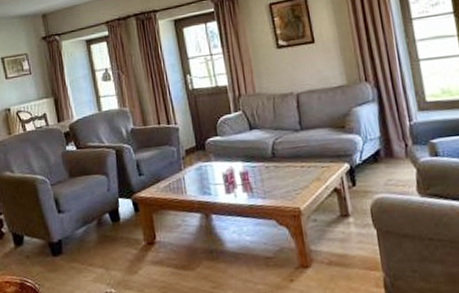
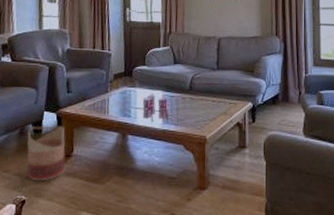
basket: none [105,213,150,273] -> present [27,126,65,182]

